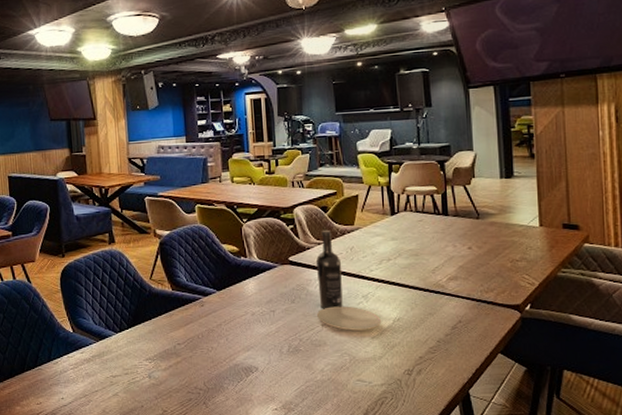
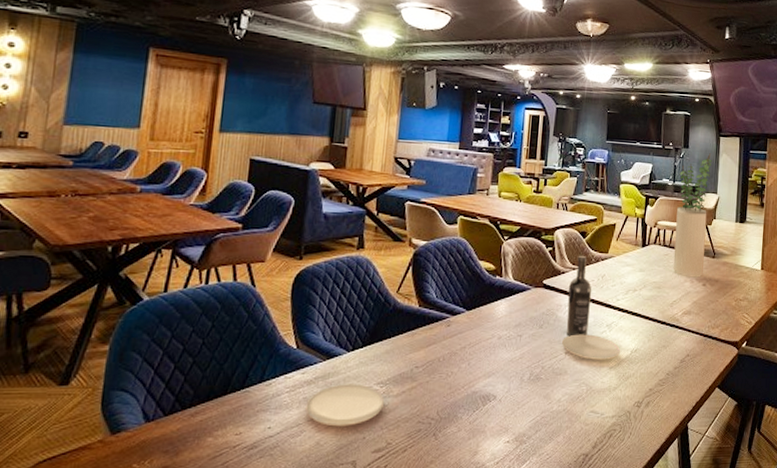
plate: none [89,360,156,397] -> present [305,384,385,427]
vase: none [425,108,467,242] -> present [673,153,712,278]

